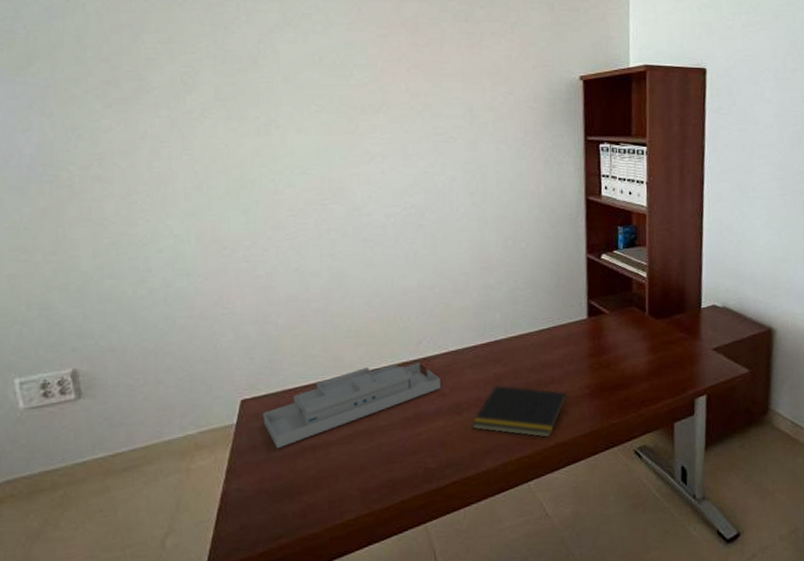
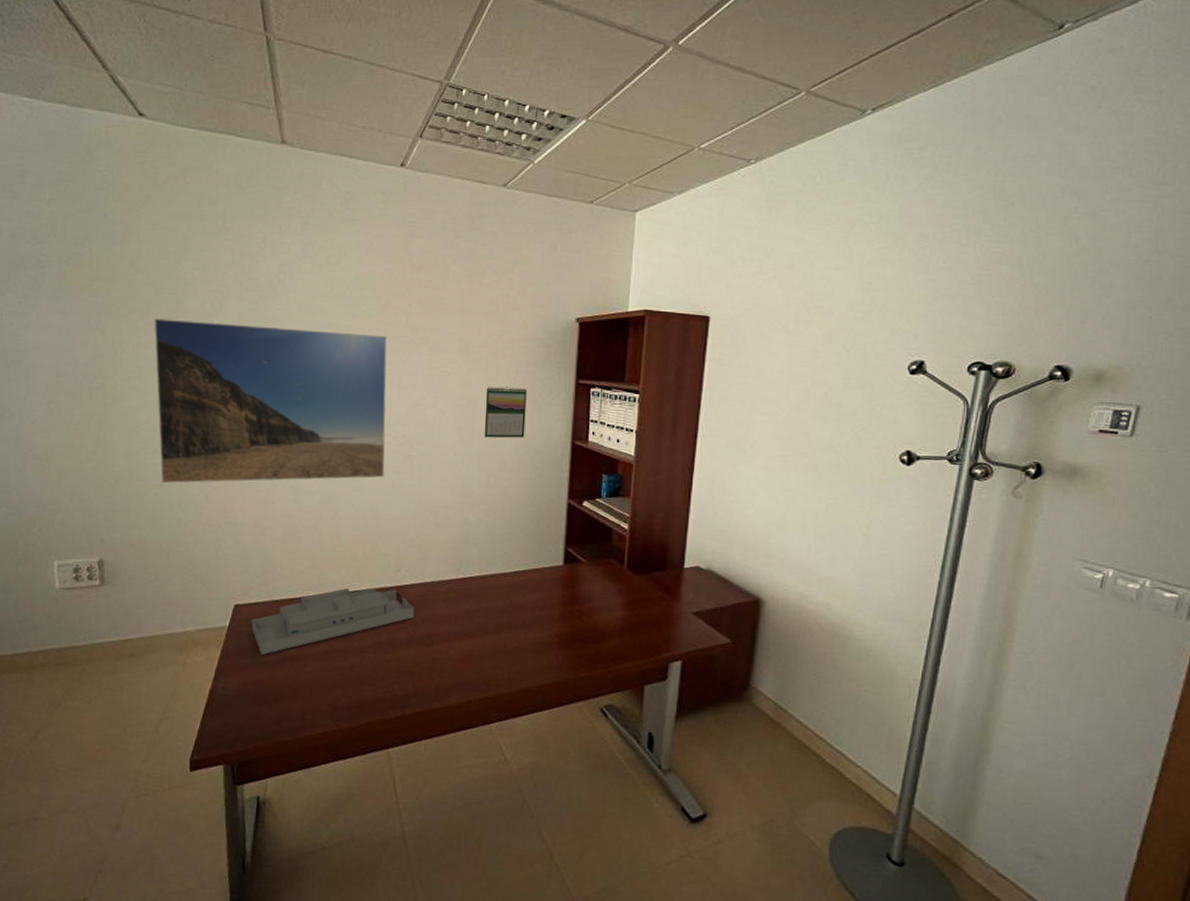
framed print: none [113,99,396,280] -> present [154,318,387,484]
notepad: present [471,384,567,438] -> none [439,621,536,682]
calendar: none [495,148,539,201] -> present [484,386,527,439]

